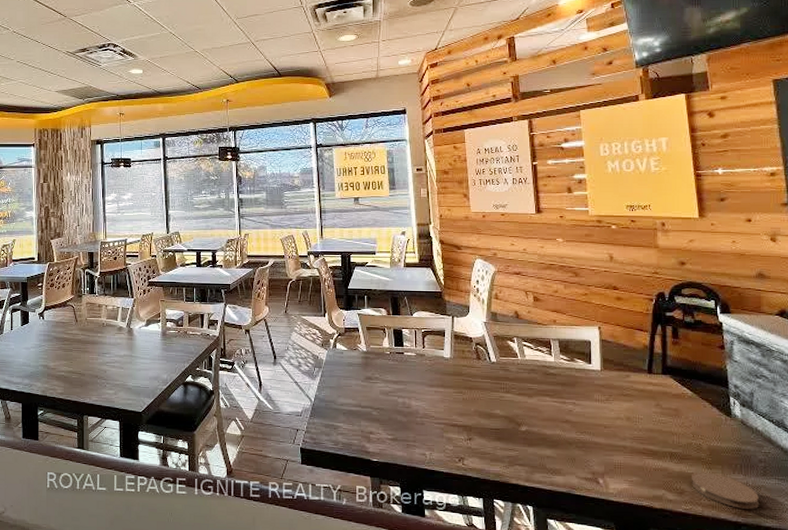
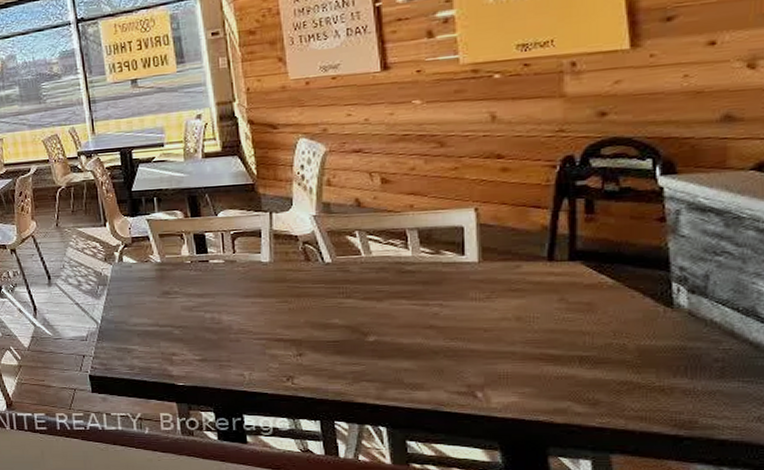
coaster: present [692,471,760,509] -> none [611,377,713,419]

